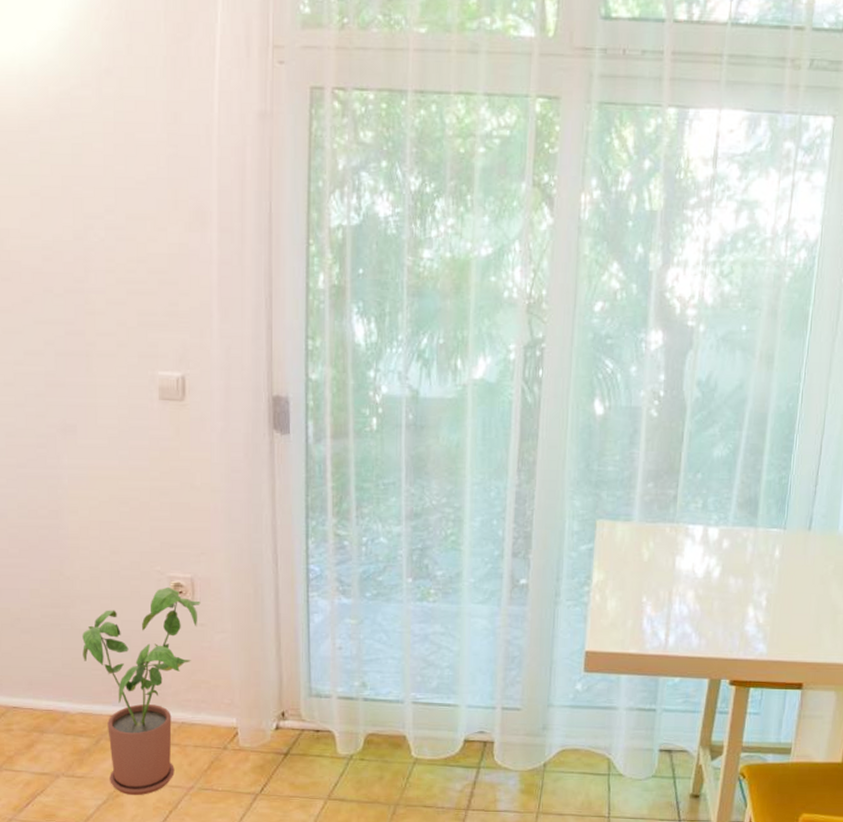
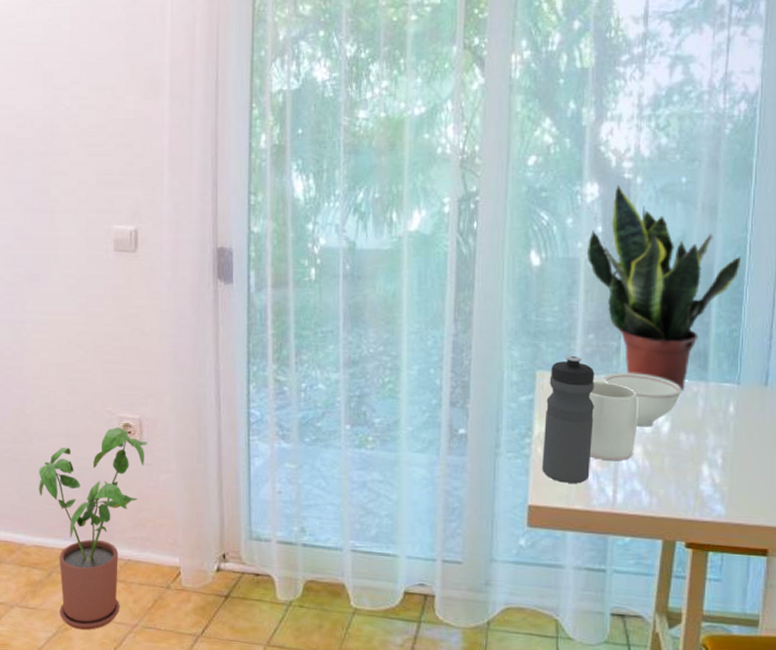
water bottle: none [600,504,652,629] -> present [542,355,595,484]
mug: none [644,529,692,606] -> present [589,381,638,461]
potted plant: none [648,332,793,536] -> present [586,184,741,390]
bowl: none [661,520,733,573] -> present [604,372,682,427]

